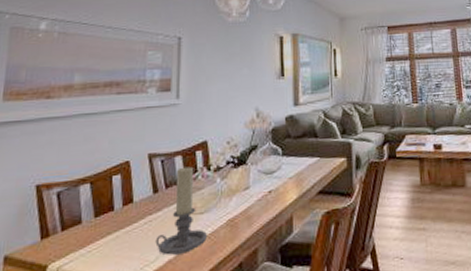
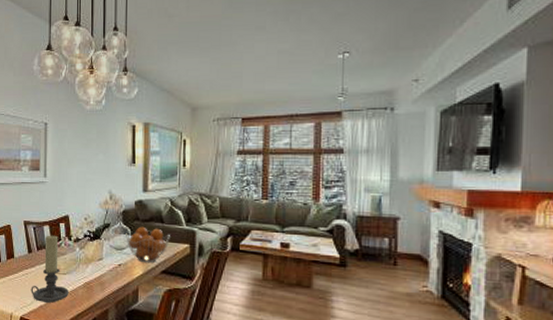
fruit basket: none [276,144,325,186] -> present [126,226,170,263]

